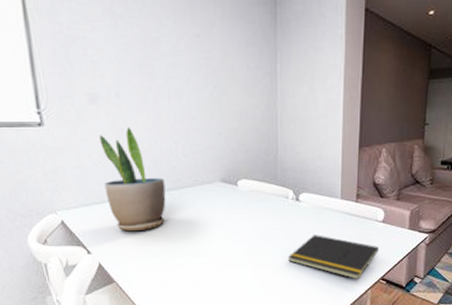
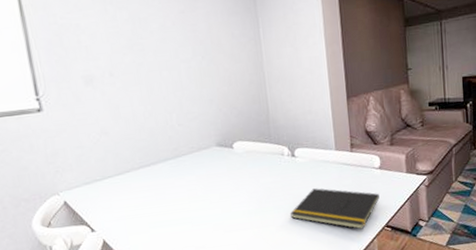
potted plant: present [100,126,166,232] -> none [97,103,165,205]

